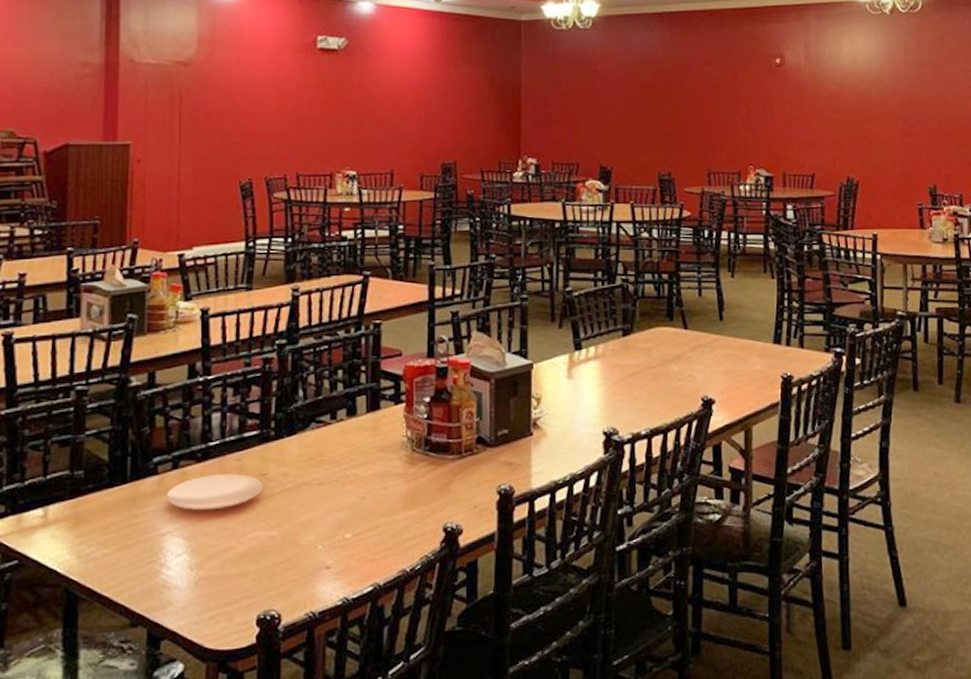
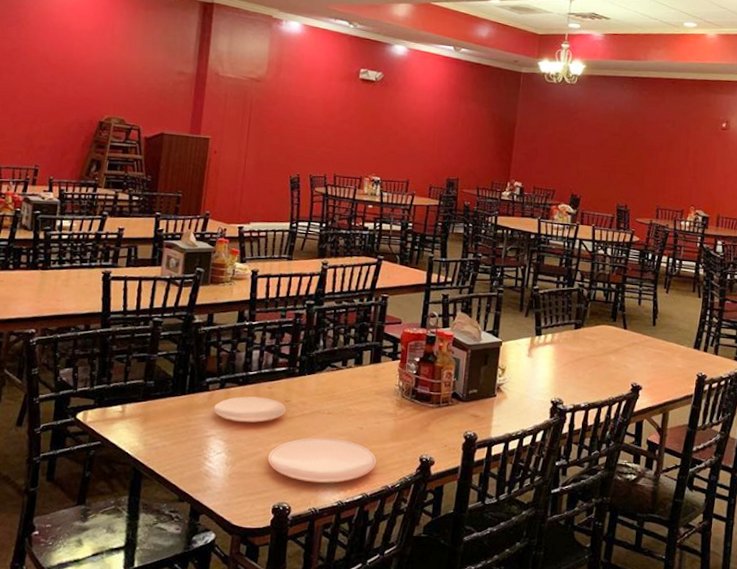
plate: none [245,516,387,578] -> present [268,437,376,483]

